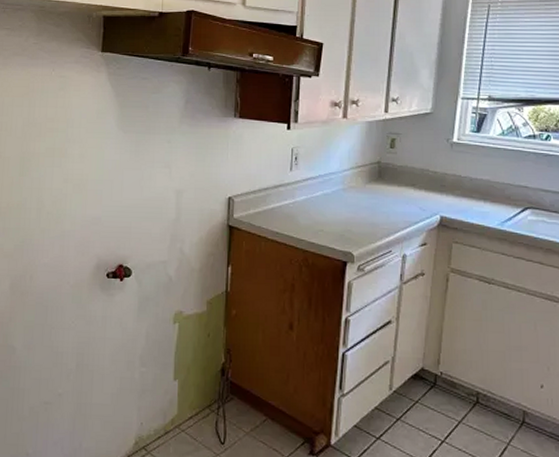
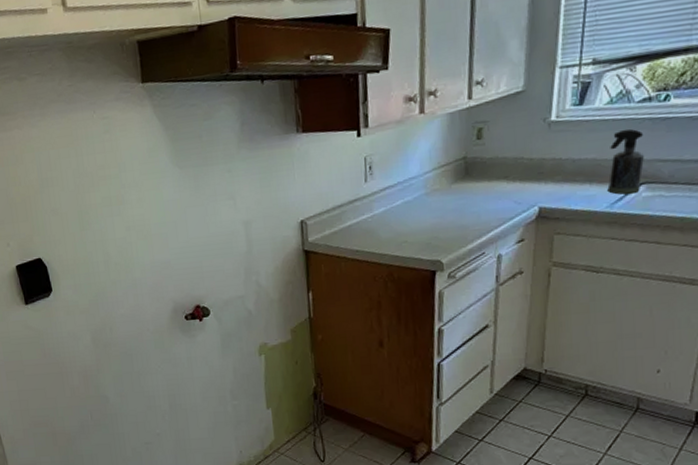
spray bottle: none [499,158,529,215] -> present [607,129,644,195]

